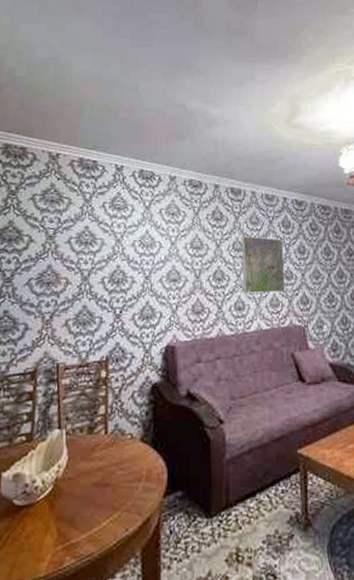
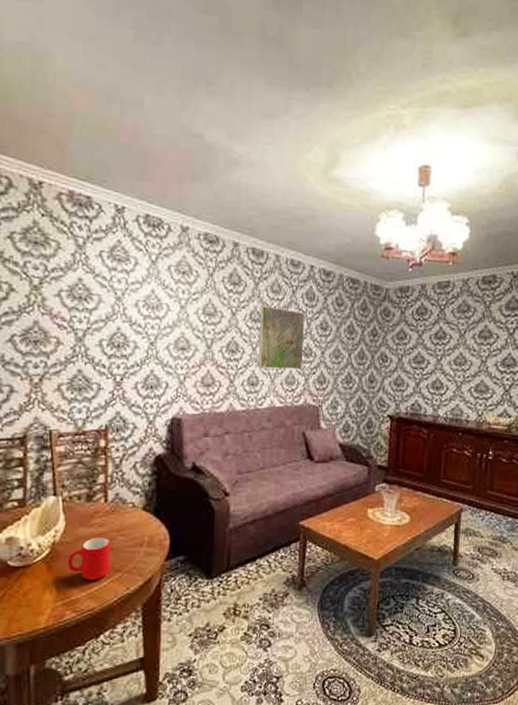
cup: none [68,472,110,520] -> present [67,537,110,580]

